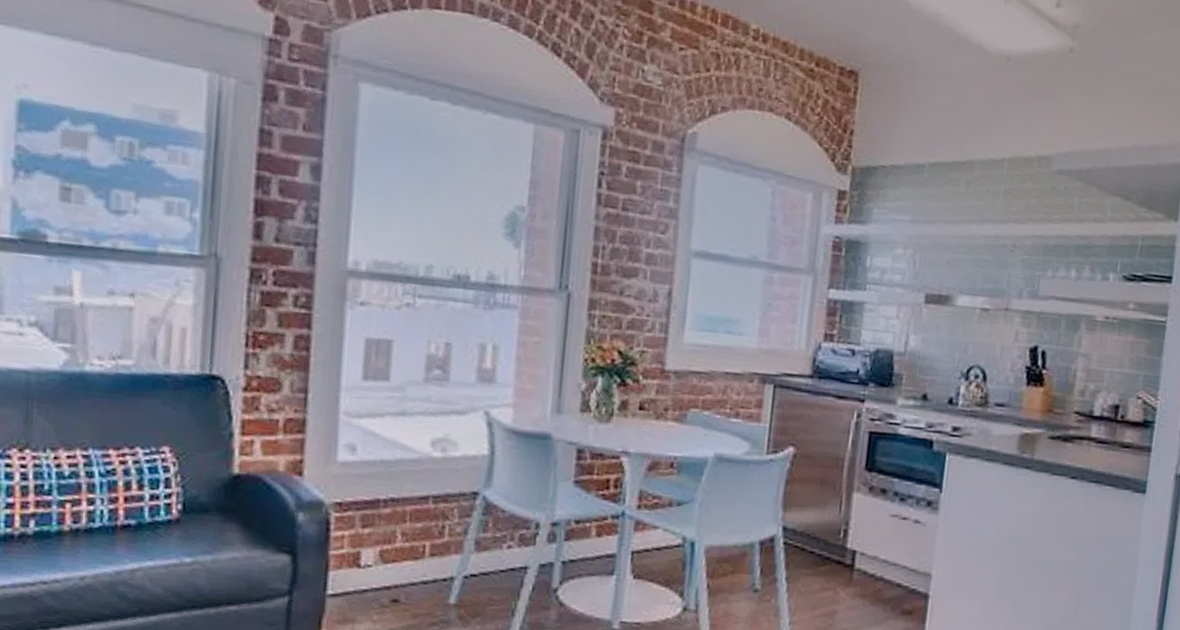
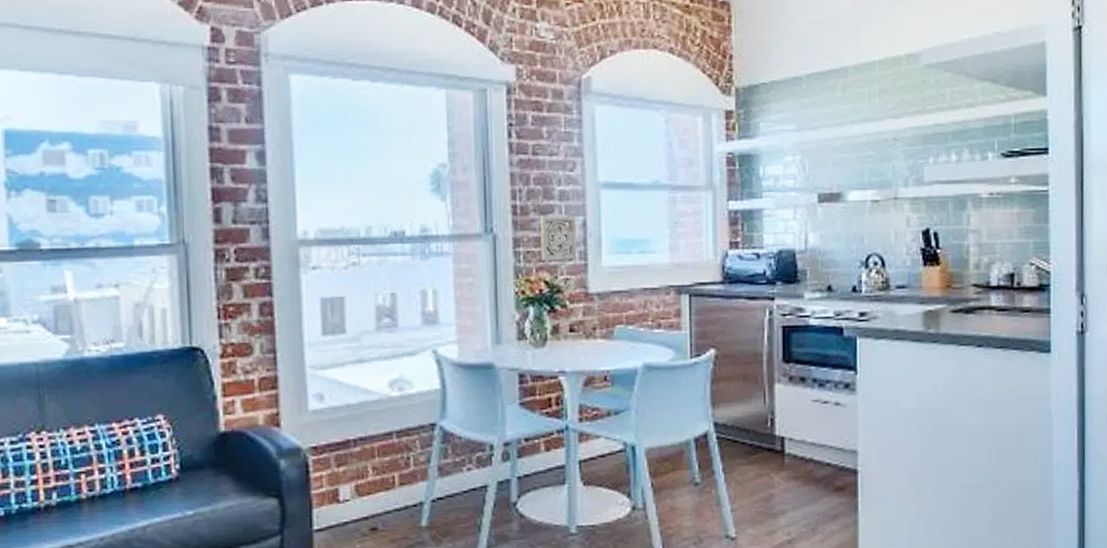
wall ornament: none [617,279,662,332] -> present [540,216,577,261]

